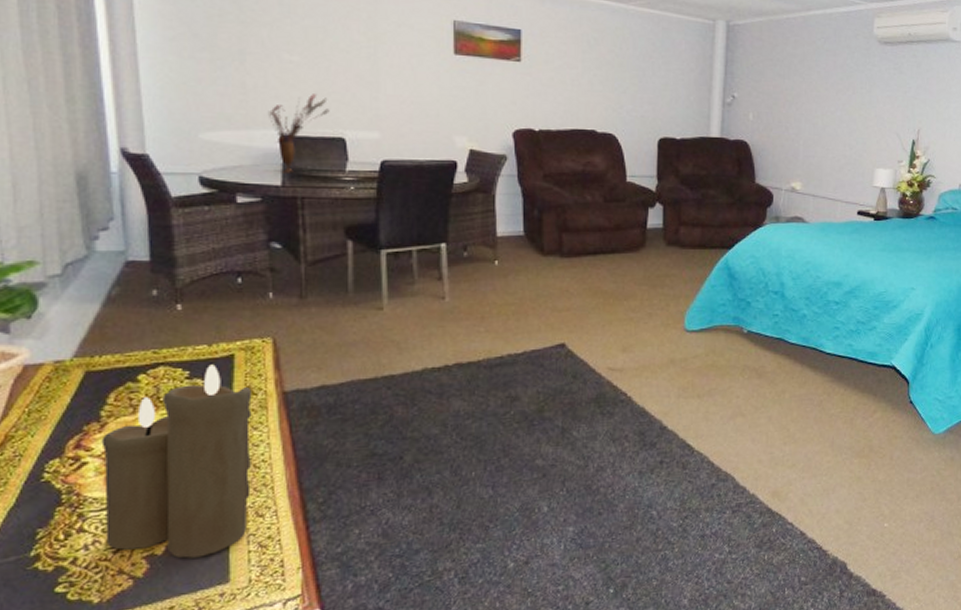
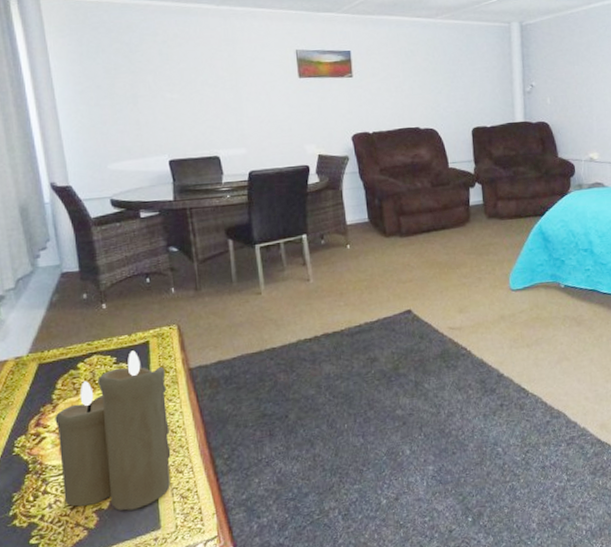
bouquet: present [267,94,330,174] -> none [158,123,205,190]

